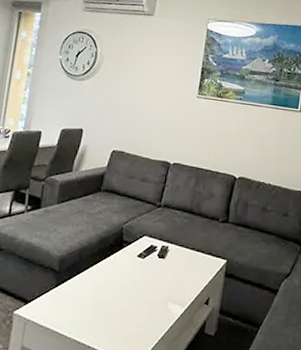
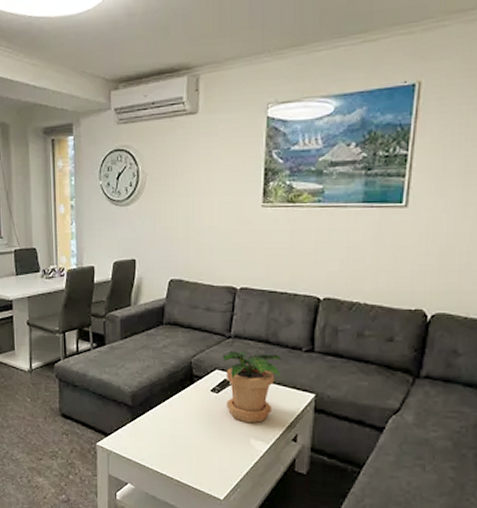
potted plant: none [150,219,202,288] -> present [223,351,282,423]

